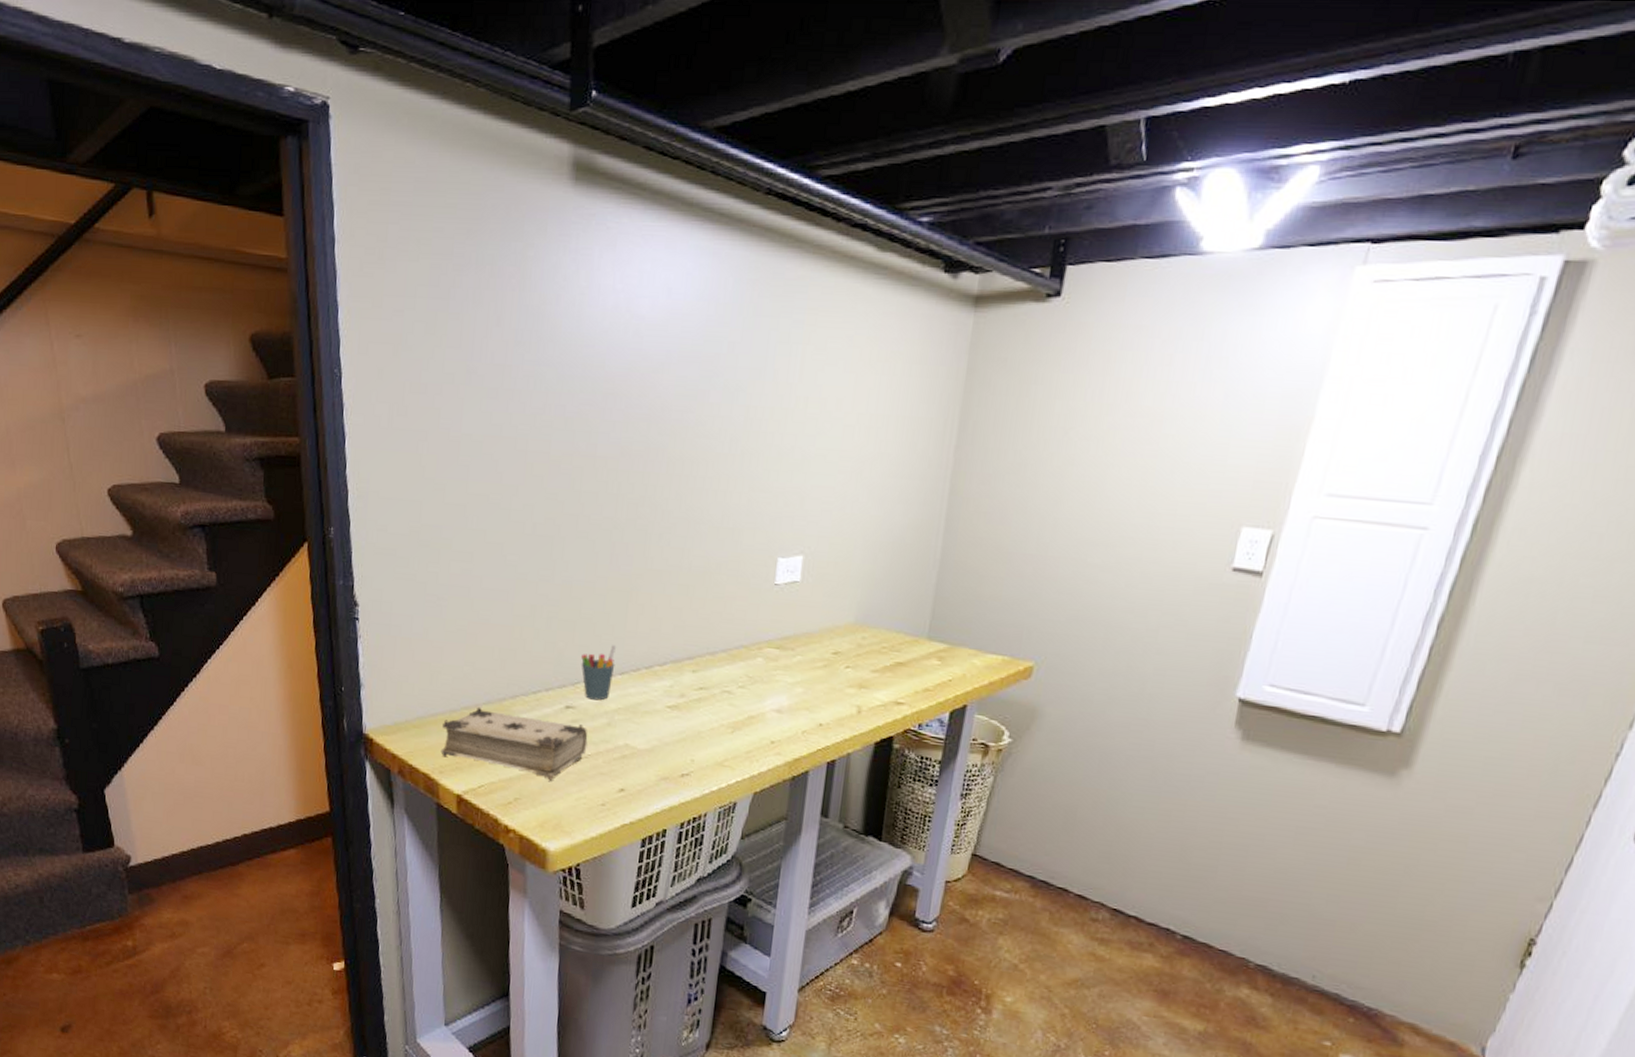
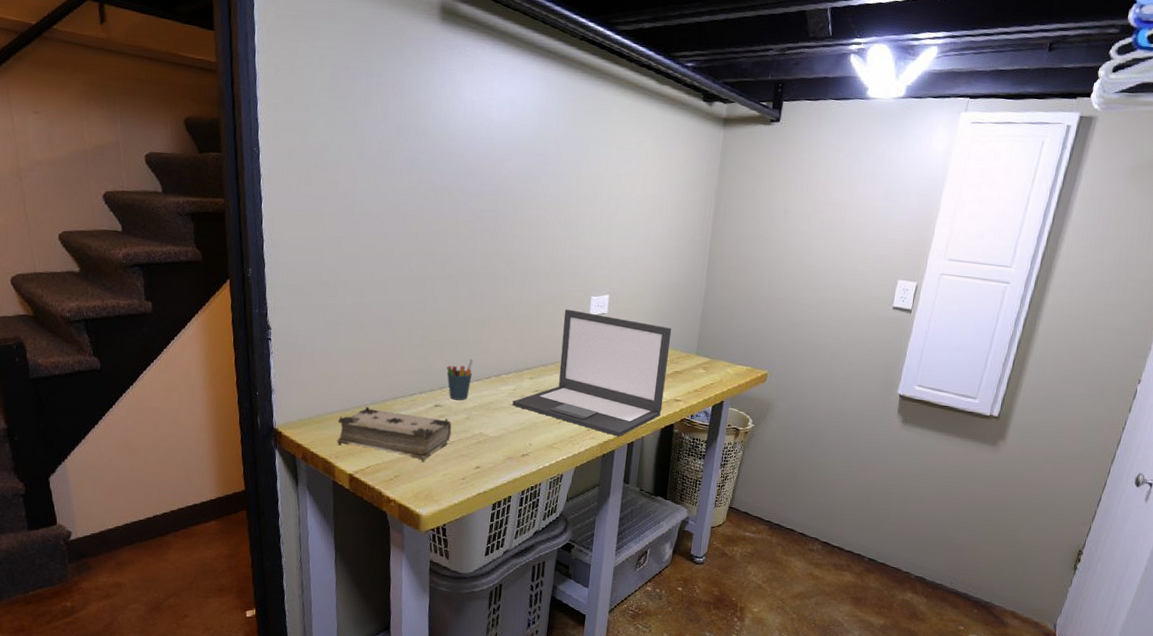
laptop: none [668,576,893,753] -> present [512,309,672,437]

